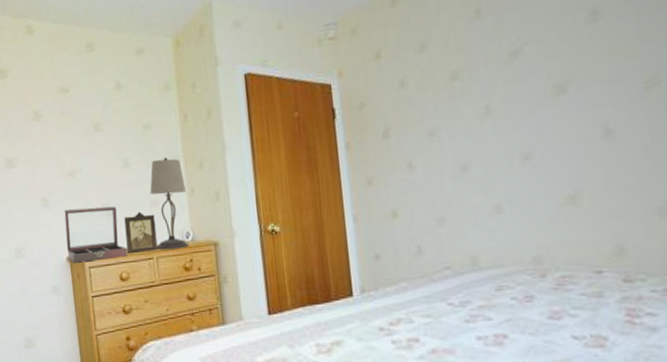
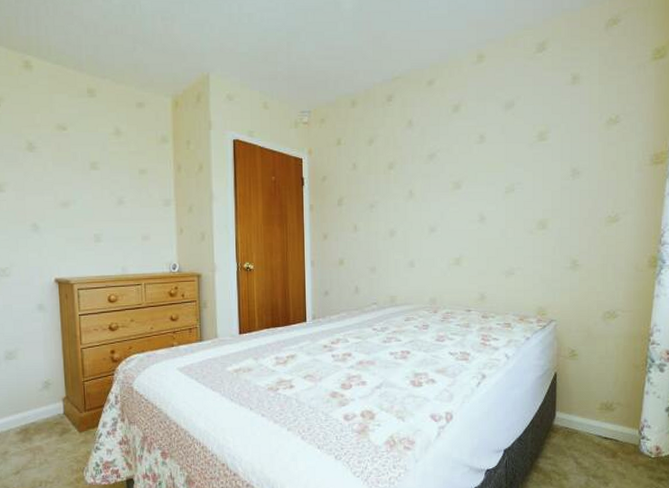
jewelry box: present [64,206,128,263] -> none [55,235,117,285]
photo frame: present [124,211,158,255] -> none [116,243,146,280]
table lamp: present [150,156,190,251] -> none [142,199,176,278]

